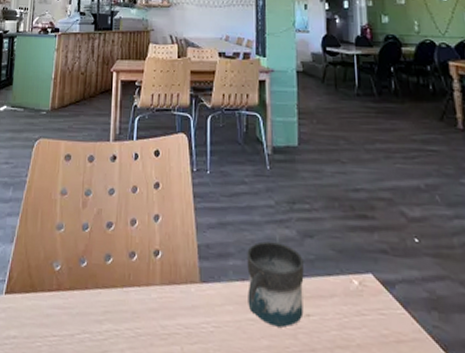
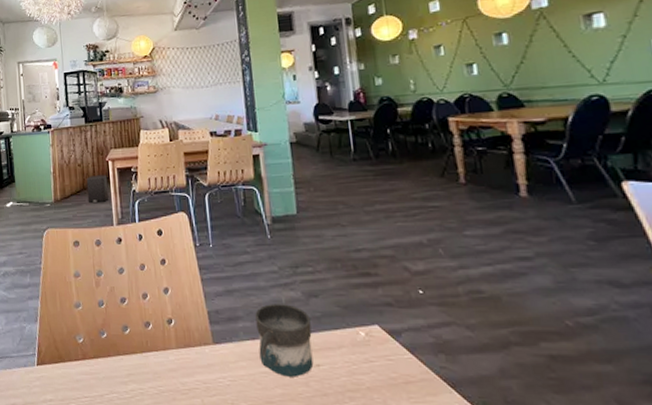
pedal bin: none [86,85,110,116] -> present [86,175,109,204]

